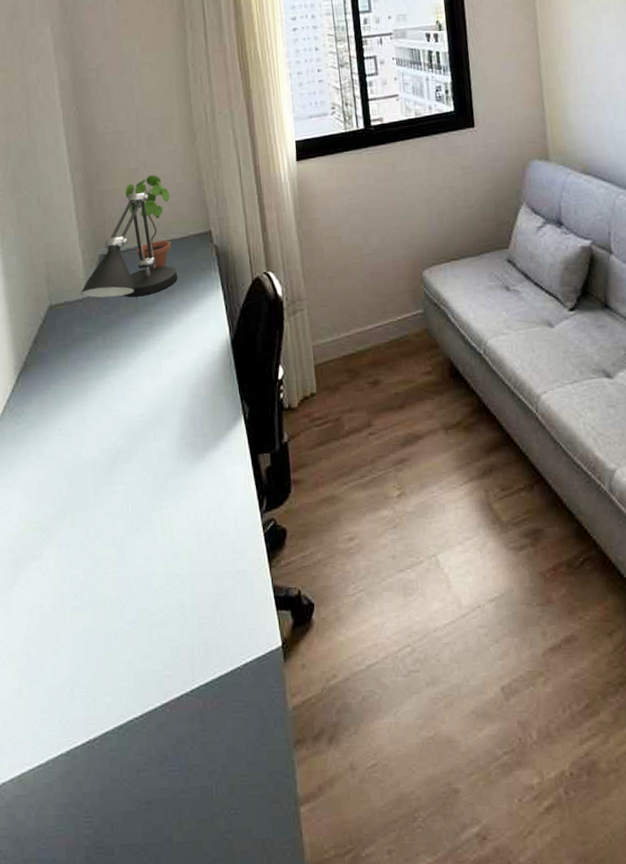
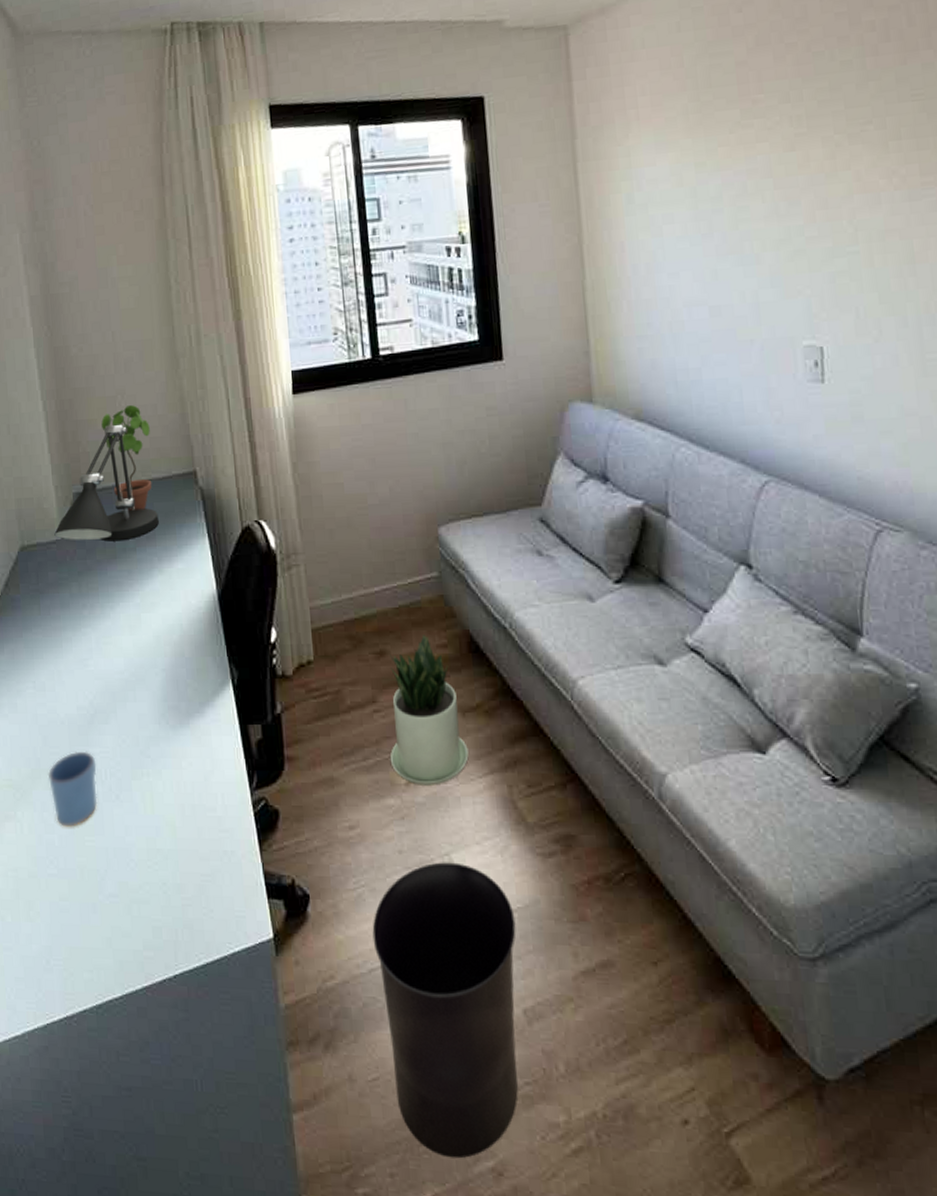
mug: none [72,489,120,561] -> present [47,751,98,827]
waste bin: none [369,562,498,829] -> present [372,862,518,1159]
planter: none [382,364,451,497] -> present [390,635,469,786]

